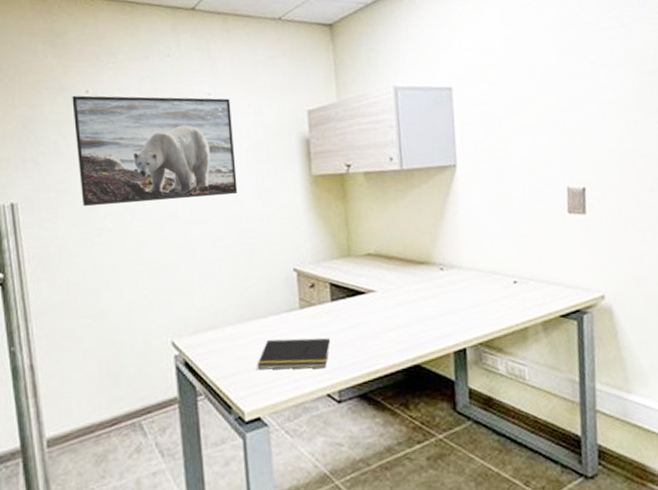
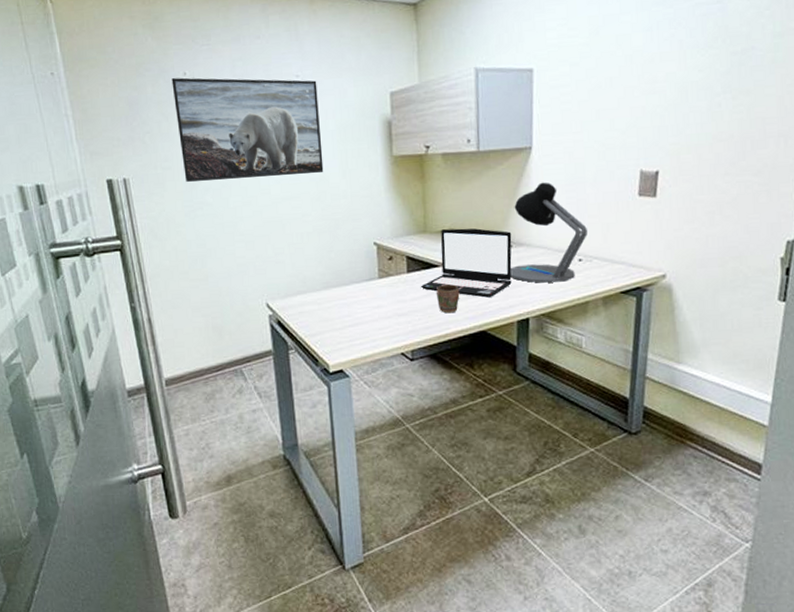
notepad: present [257,337,331,370] -> none [340,304,406,331]
laptop: none [346,250,445,327] -> present [420,228,512,298]
mug: none [364,313,390,346] -> present [437,284,460,314]
desk lamp: none [442,200,520,309] -> present [510,182,587,283]

